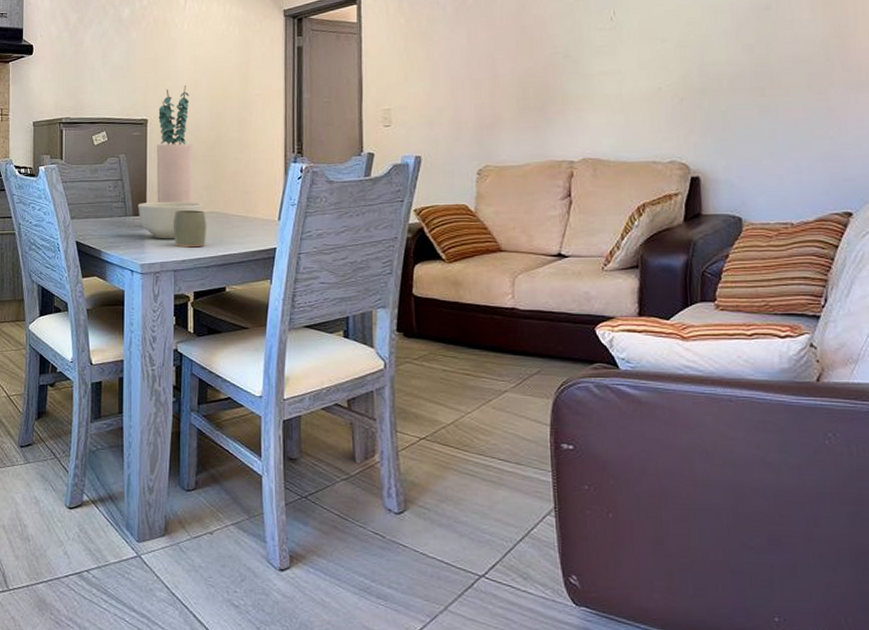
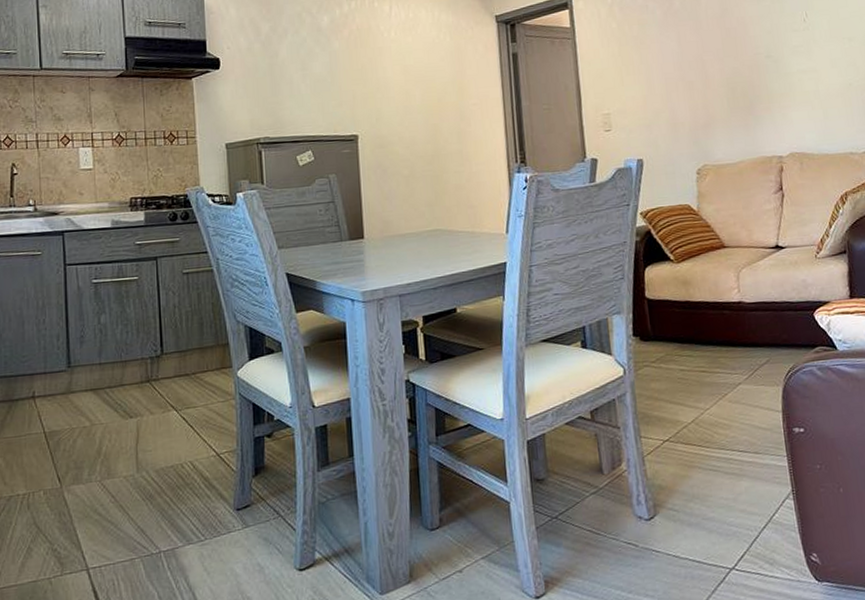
bowl: present [138,201,202,239] -> none [354,220,425,263]
vase: present [157,85,193,203] -> none [369,97,415,224]
mug: present [173,209,207,248] -> none [394,229,432,270]

